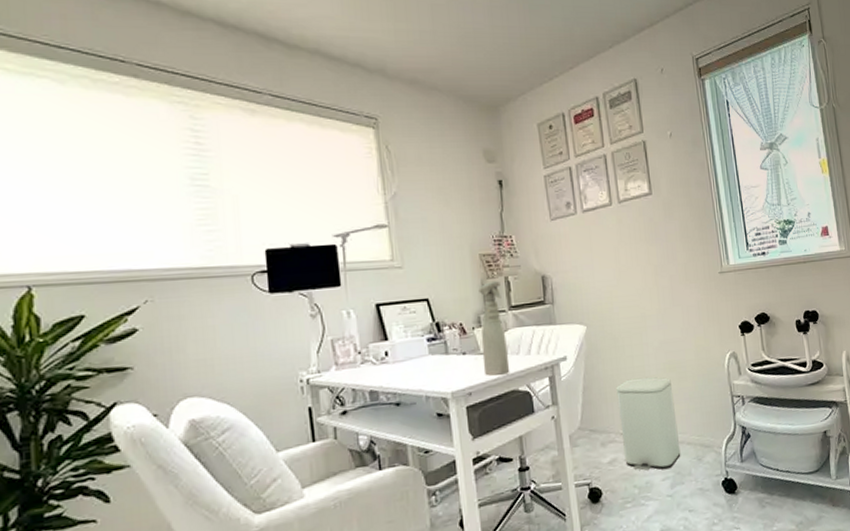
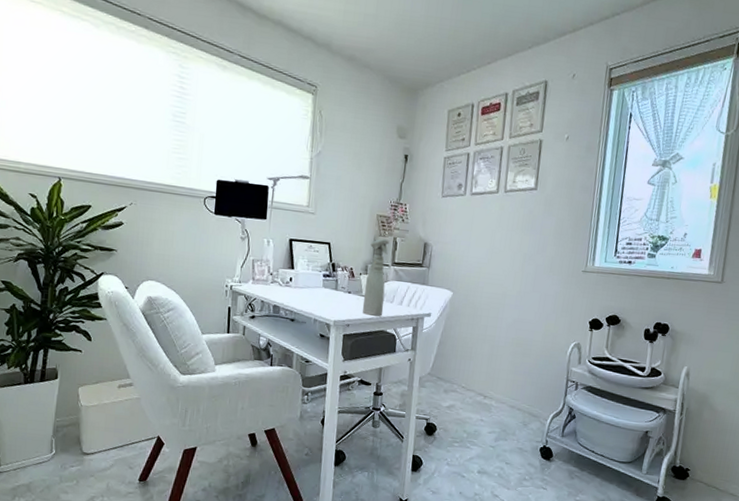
pedal bin: present [616,377,681,471] -> none [461,344,516,425]

